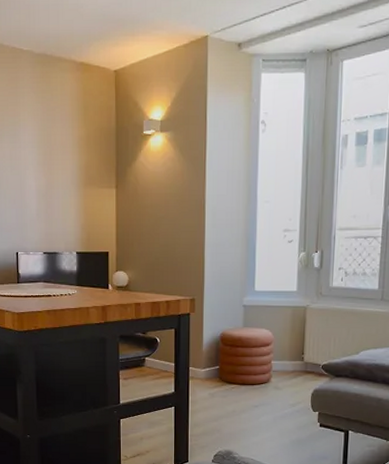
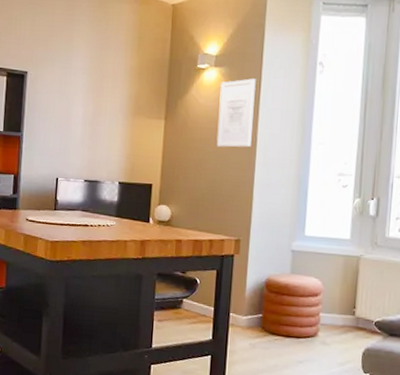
wall art: none [167,142,201,211] -> present [216,78,256,147]

